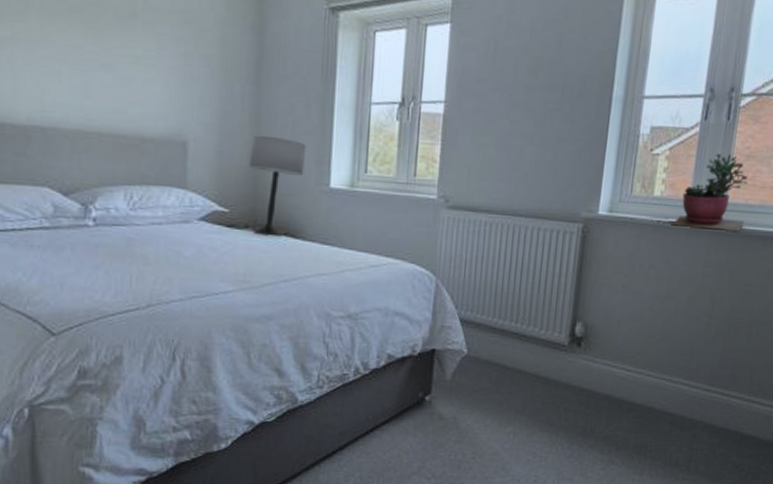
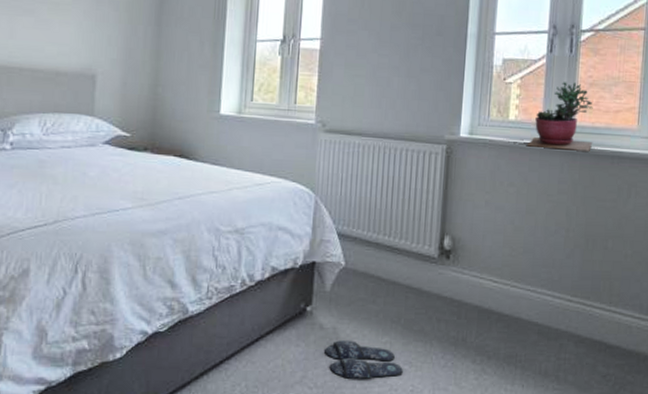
table lamp: present [248,135,307,237] -> none [148,69,200,158]
slippers: none [444,430,527,471] -> present [325,340,403,380]

